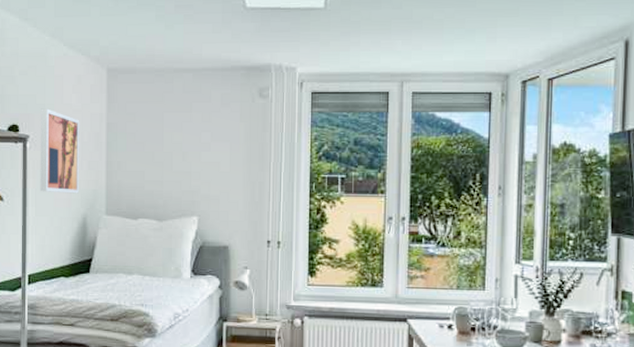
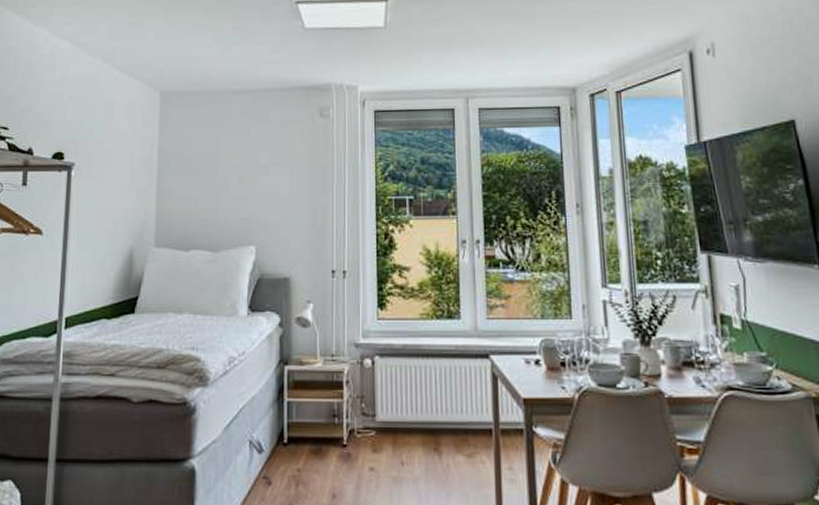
wall art: present [40,108,80,194] -> none [83,134,130,225]

